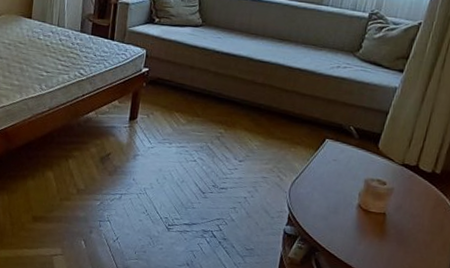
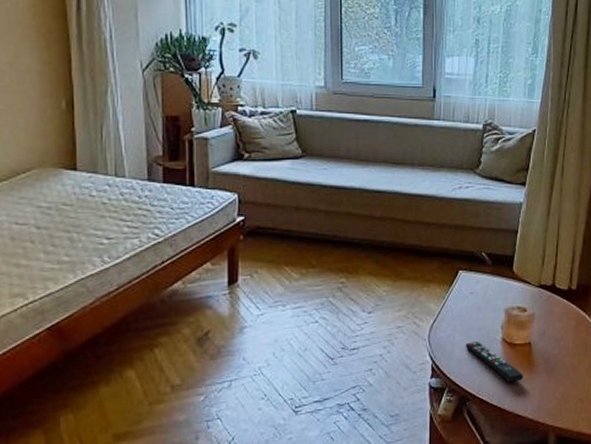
remote control: none [322,202,374,245] -> present [466,341,523,383]

